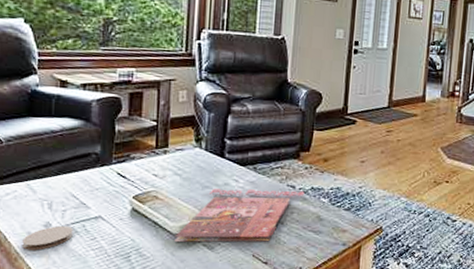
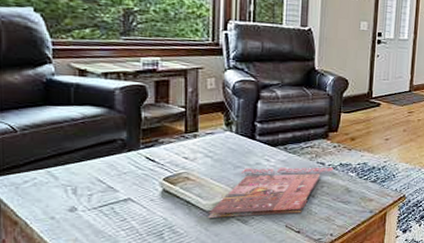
coaster: present [22,225,73,251] -> none [45,209,101,234]

